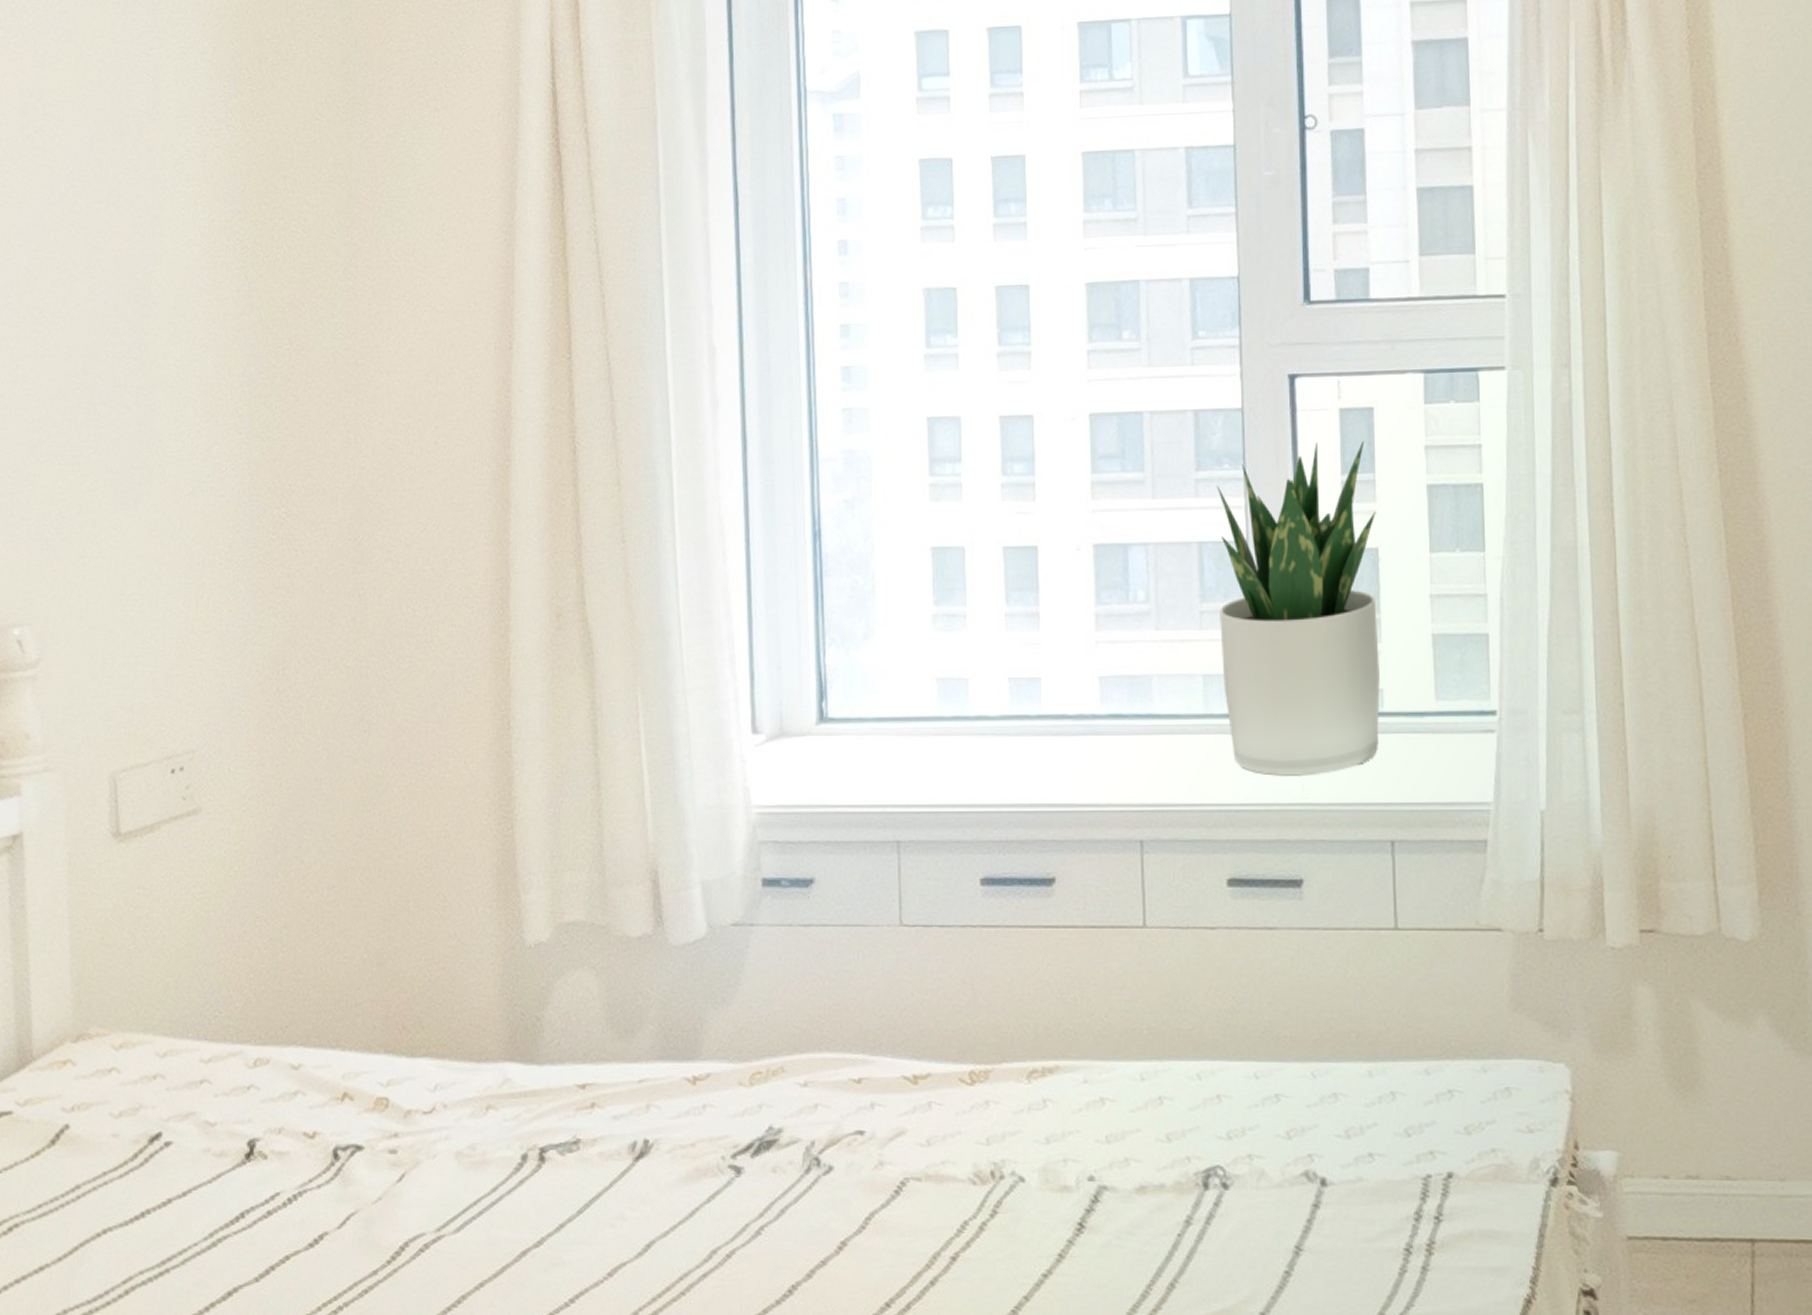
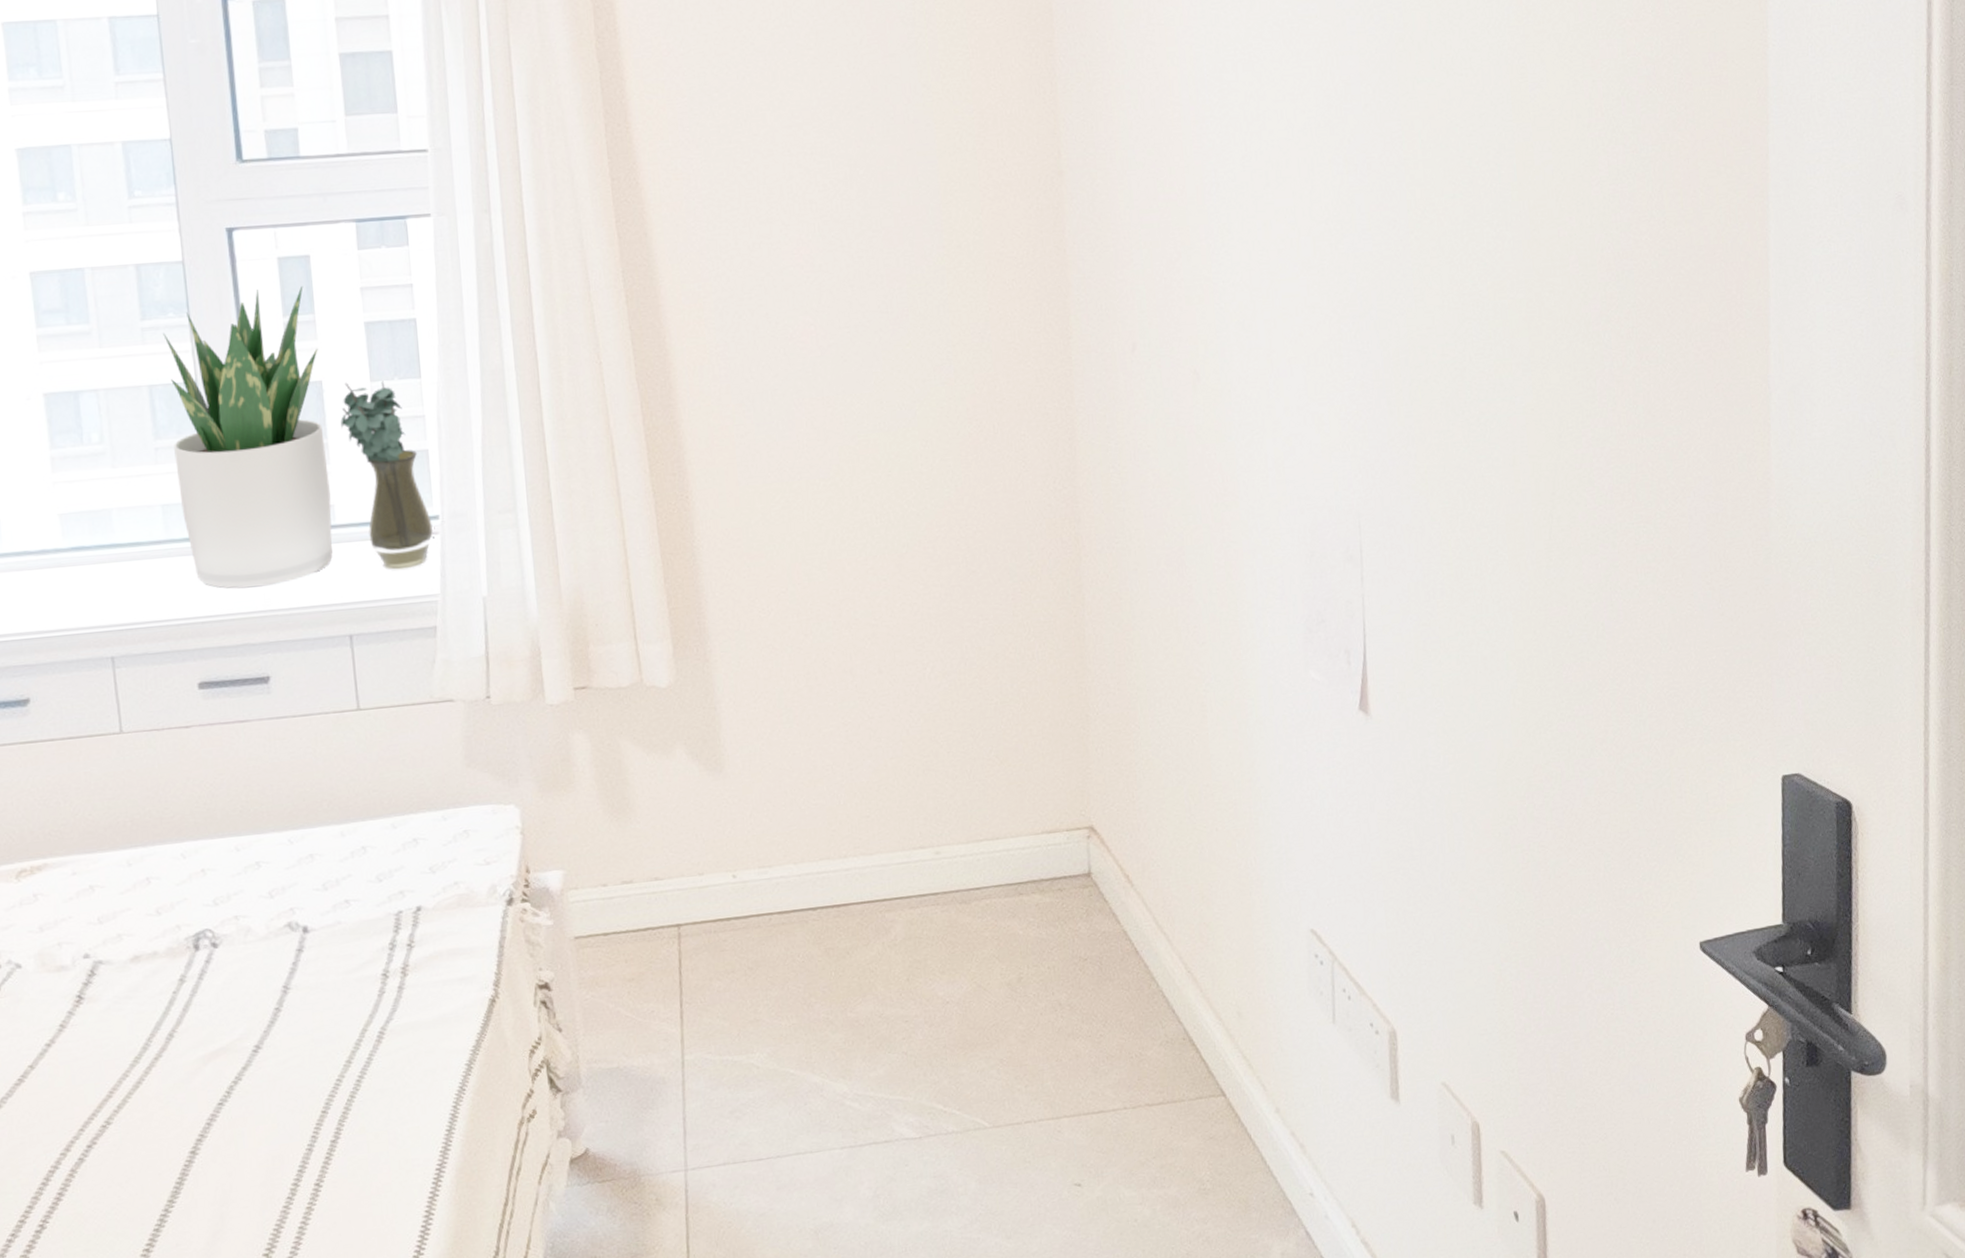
vase: none [1395,551,1489,770] -> present [340,381,433,570]

